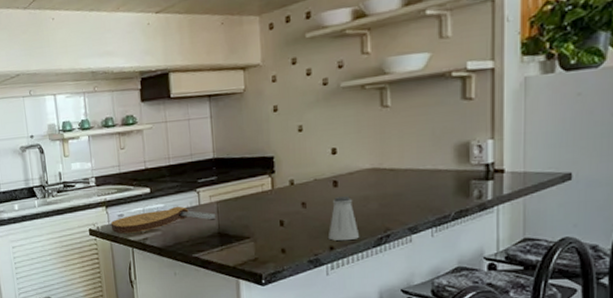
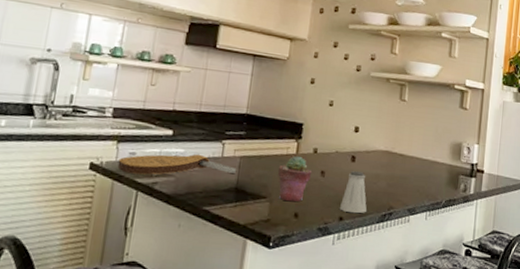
potted succulent: none [257,191,291,239] -> present [278,155,311,202]

